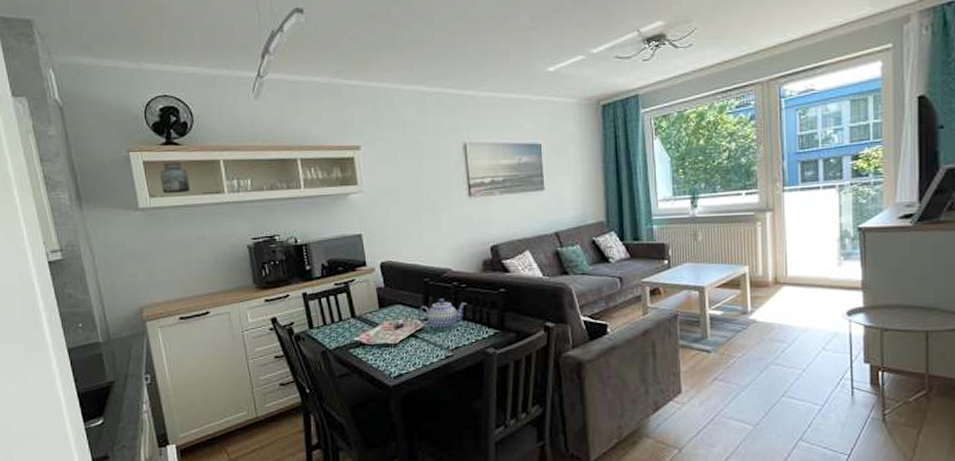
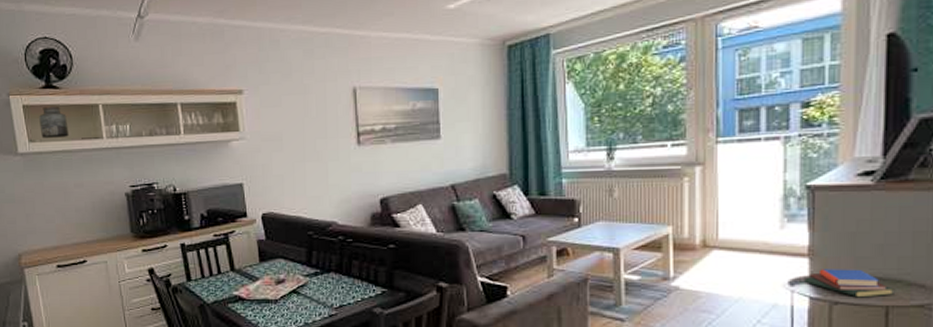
teapot: present [417,299,467,331] -> none [300,254,353,288]
book: none [860,299,932,325] -> present [804,269,895,298]

